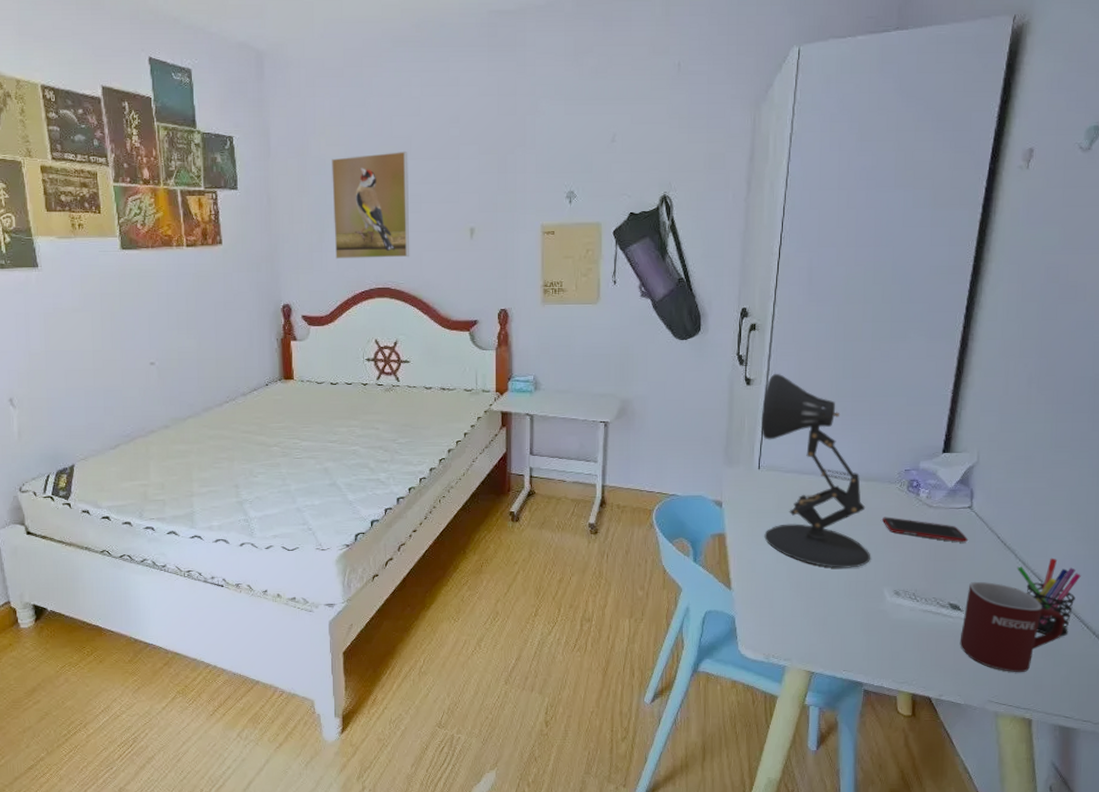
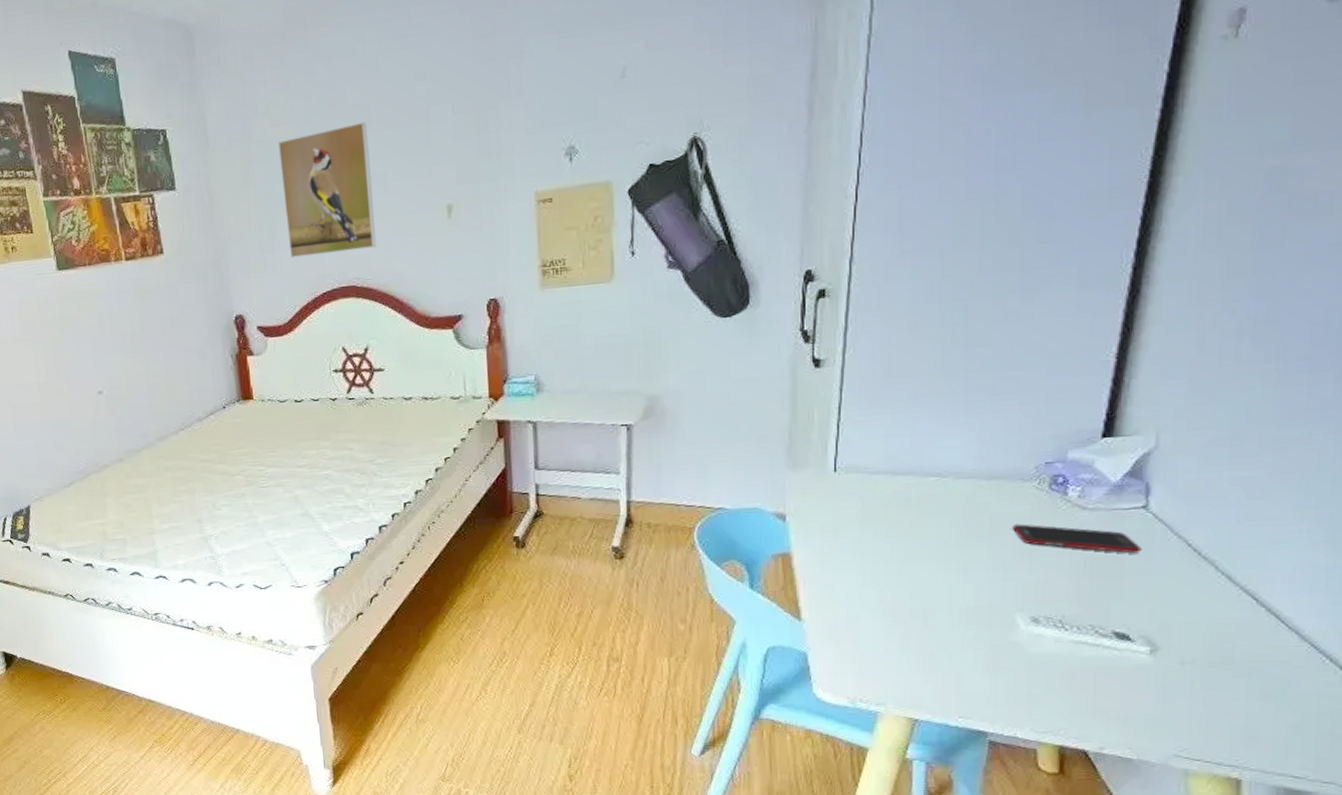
desk lamp: present [762,373,871,568] -> none [837,349,997,591]
mug: present [959,581,1065,673] -> none [1129,602,1295,720]
pen holder: present [1017,557,1081,637] -> none [1218,569,1321,673]

